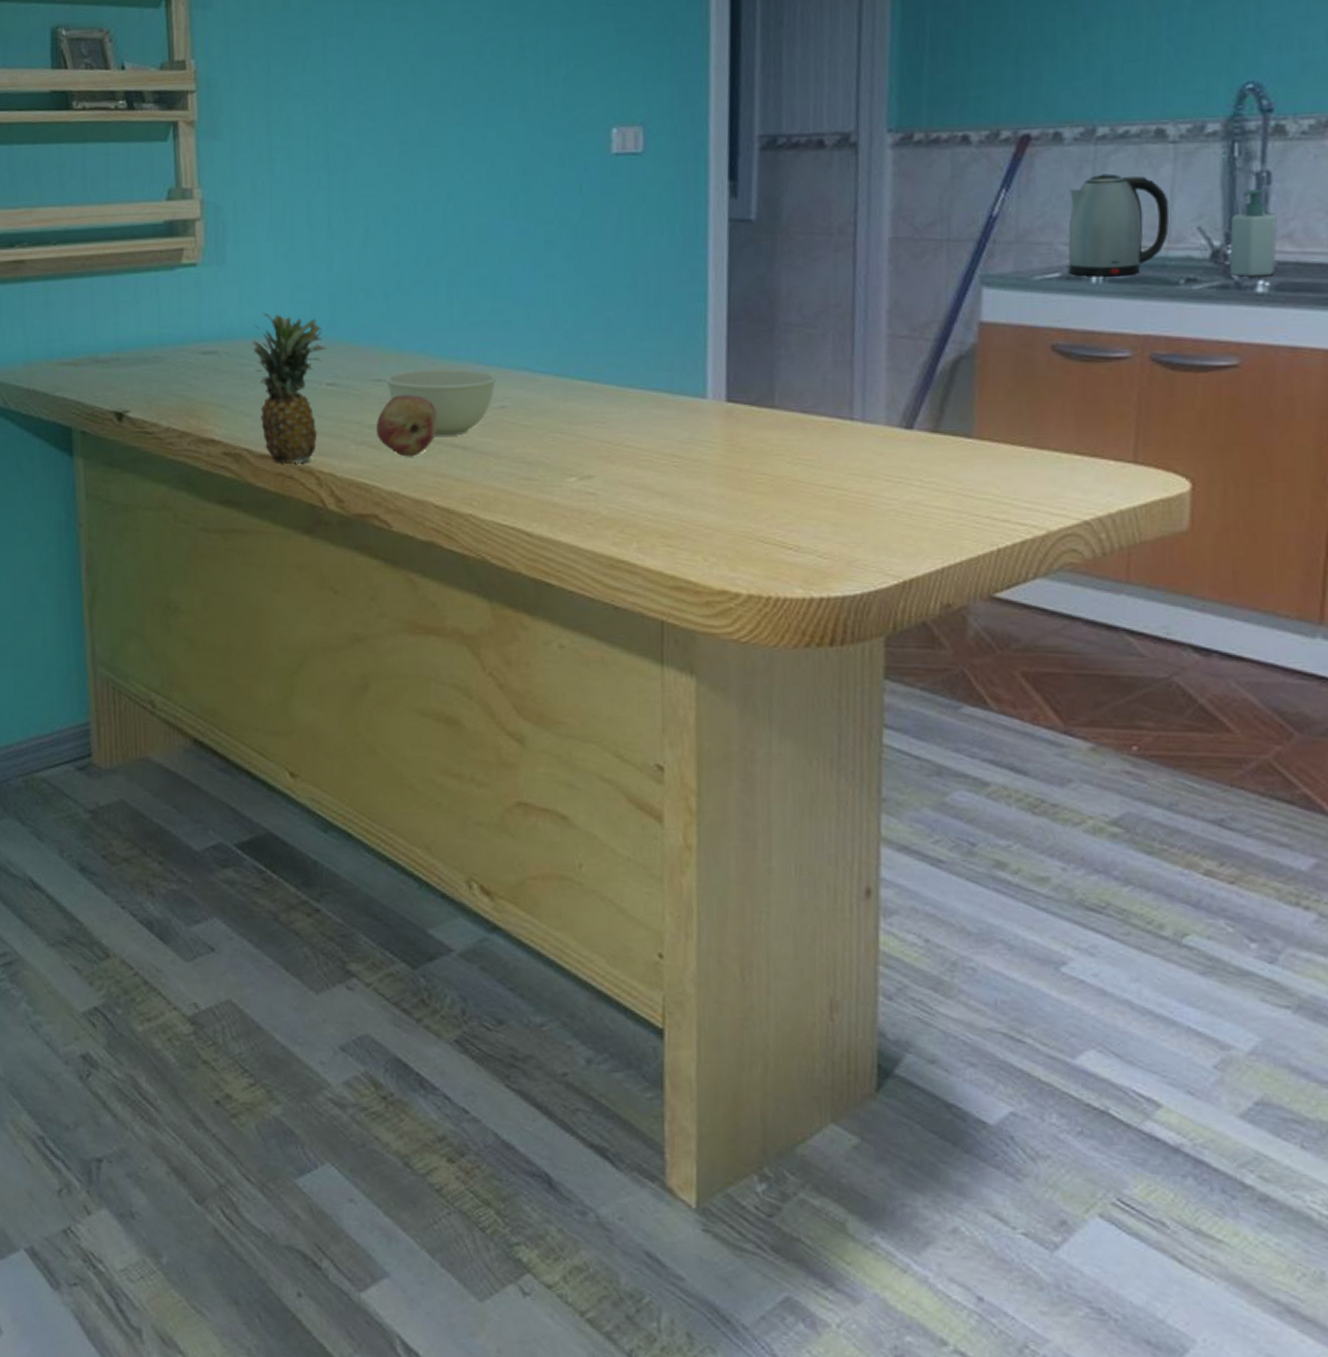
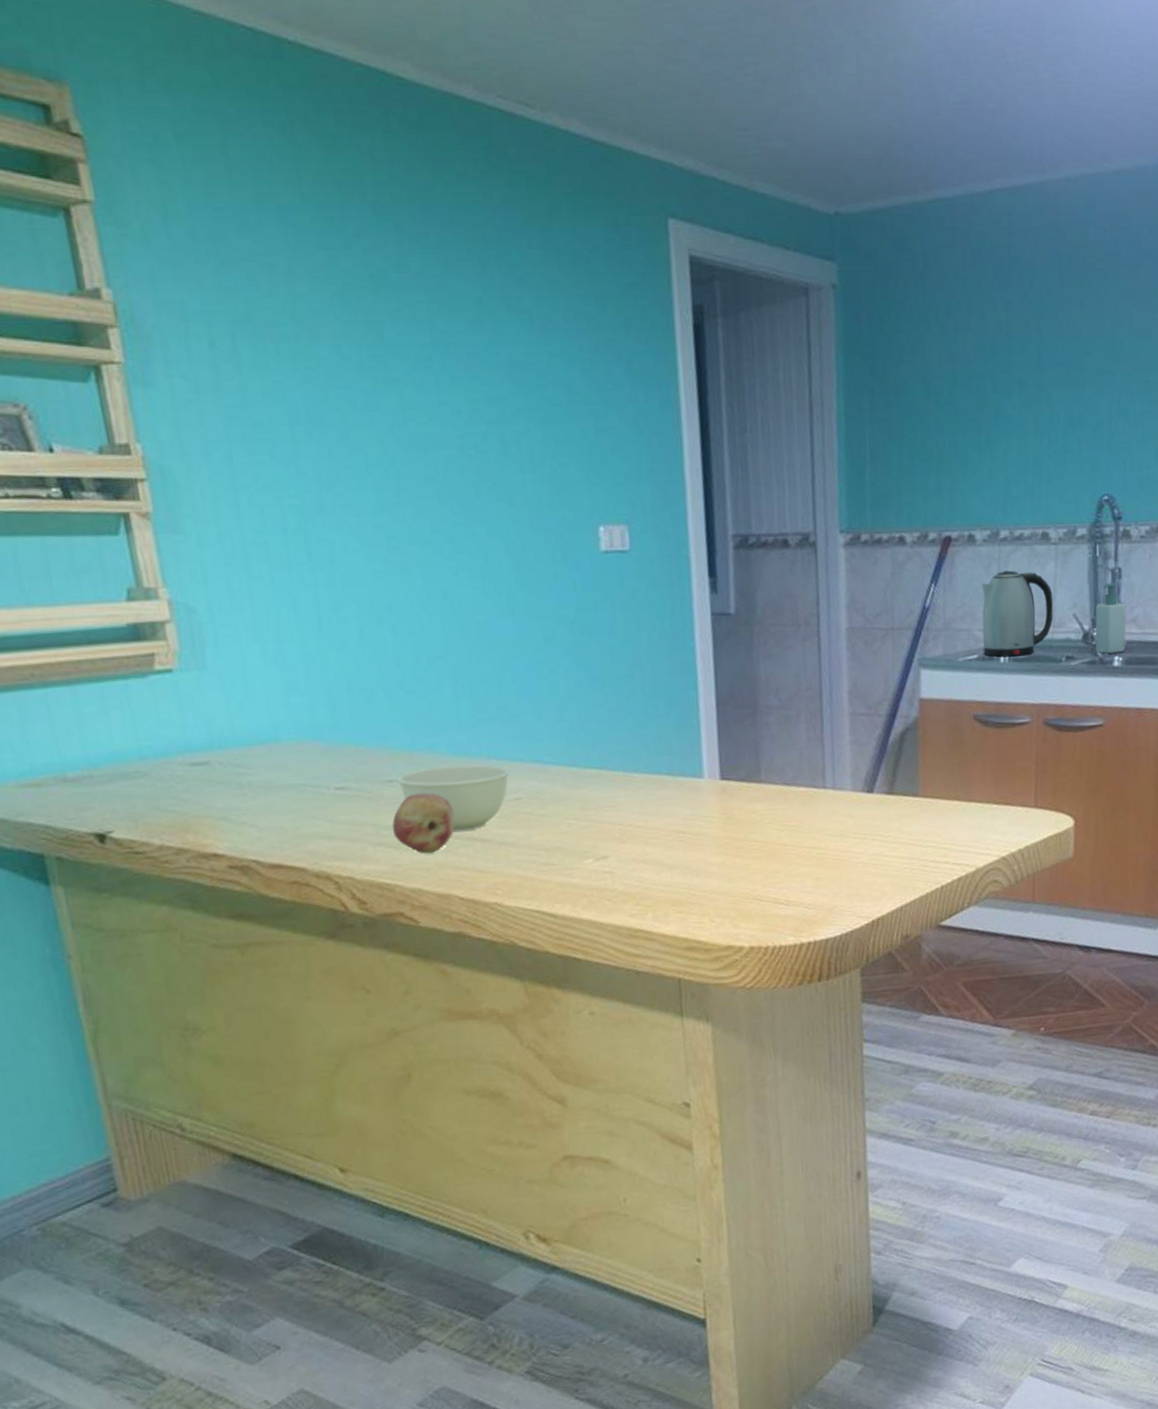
fruit: present [252,312,327,462] -> none [247,718,332,871]

